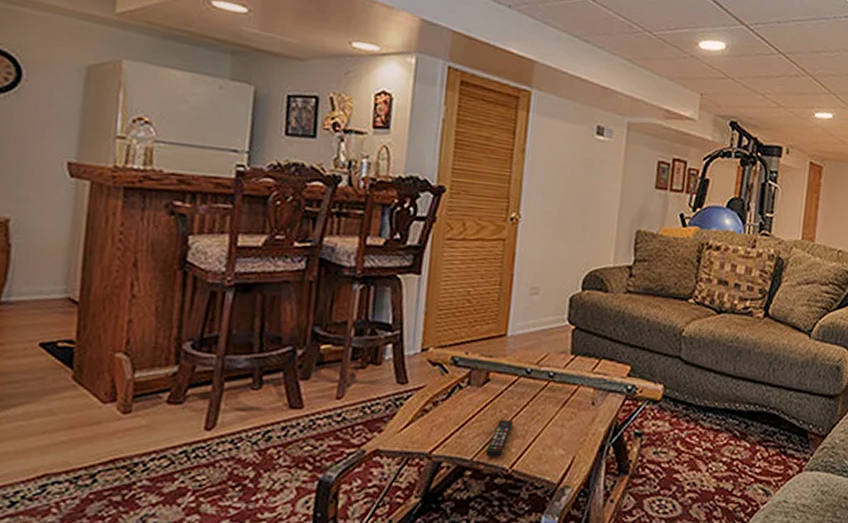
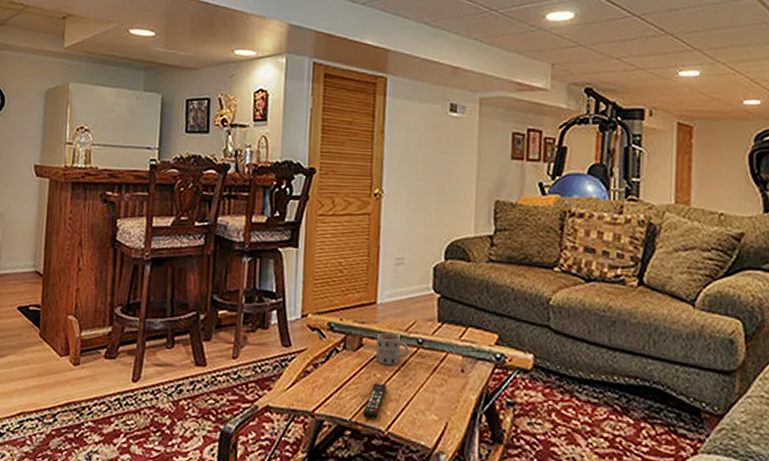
mug: none [502,366,539,401] -> present [375,332,409,366]

